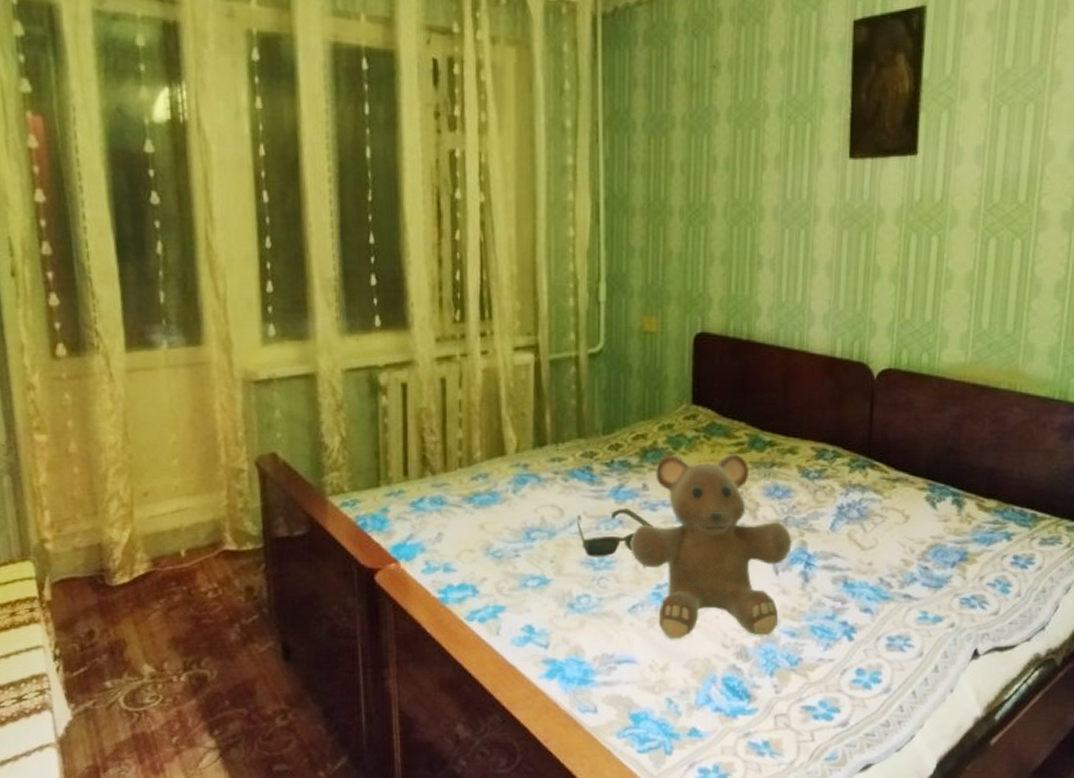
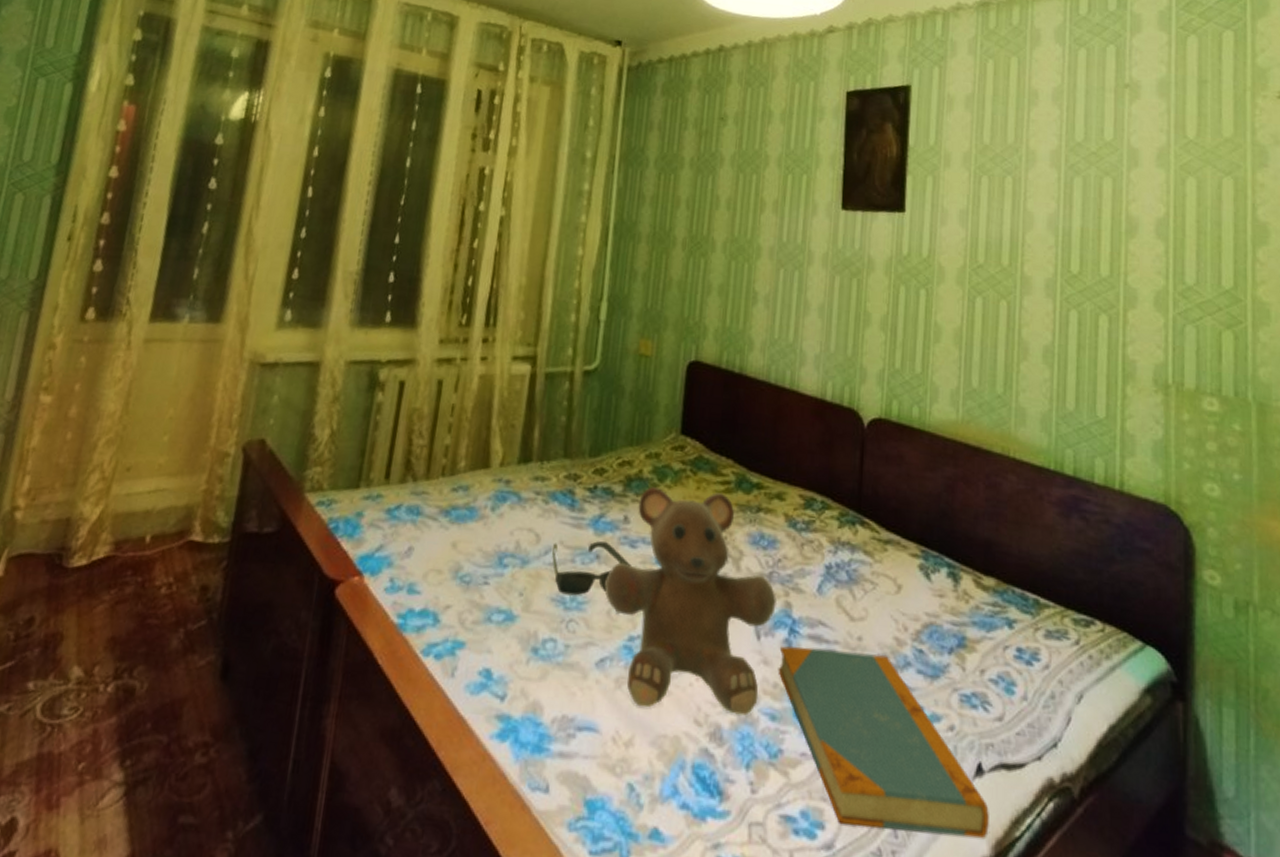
book: none [795,575,983,706] -> present [778,646,989,840]

